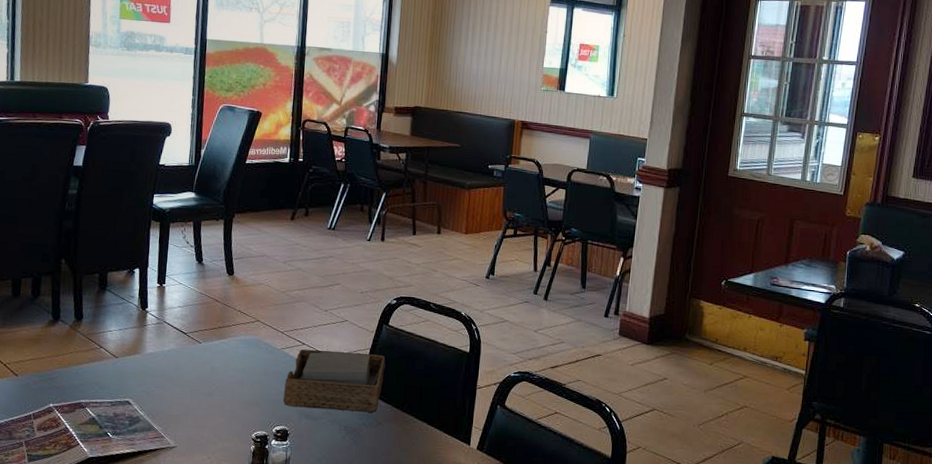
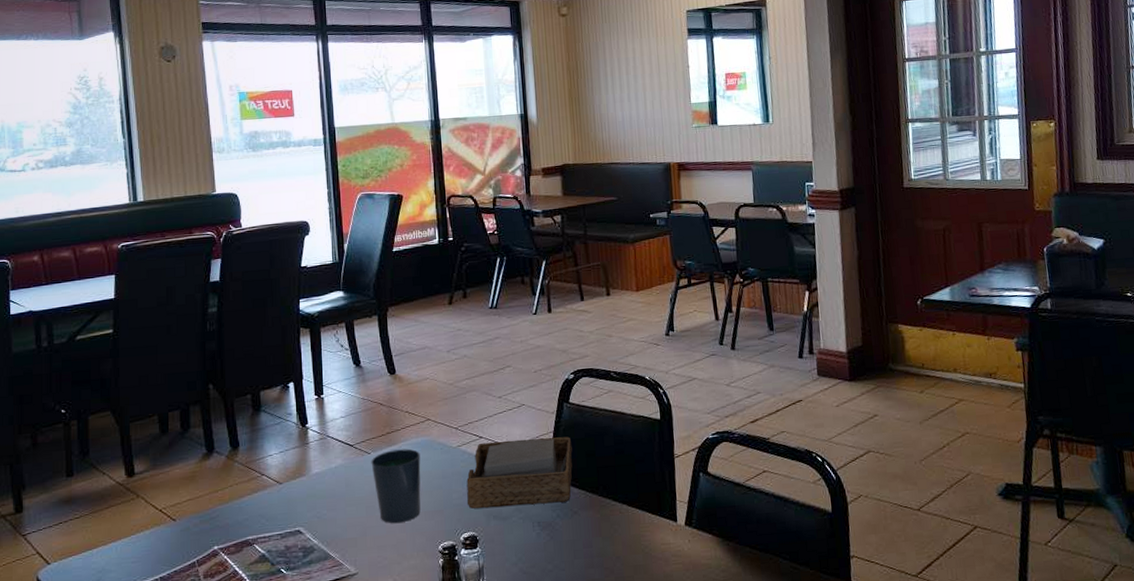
cup: none [200,343,247,408] -> present [371,448,421,523]

